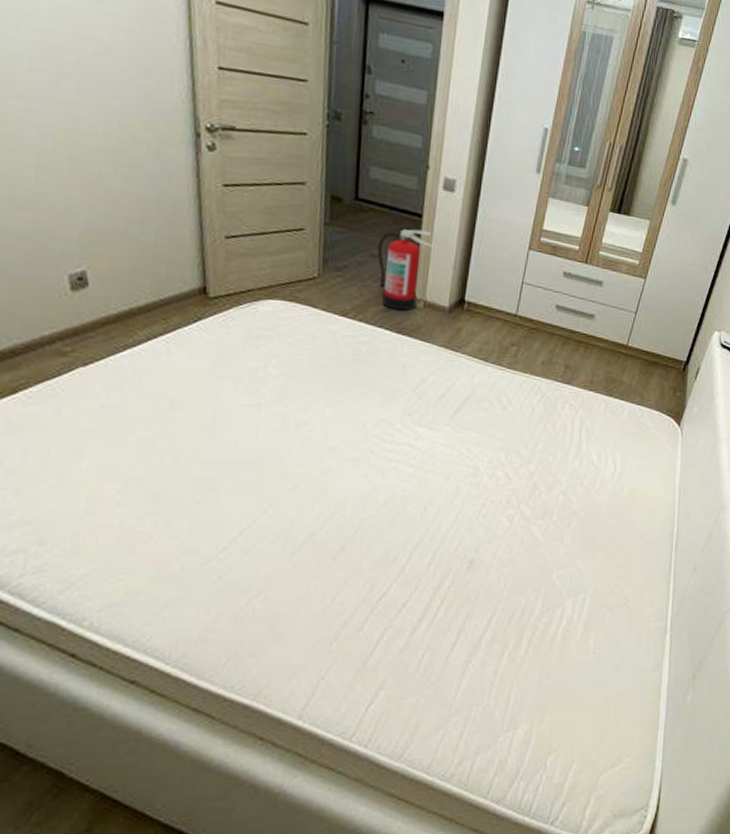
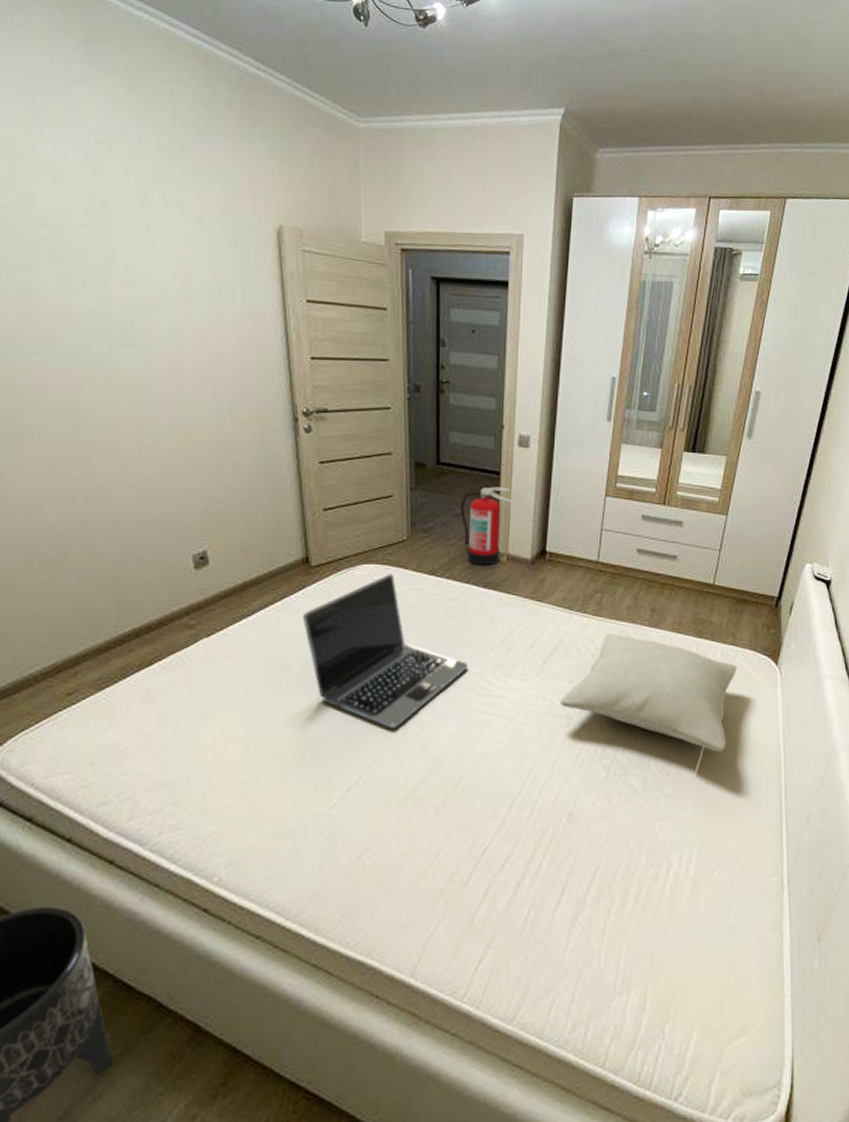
laptop: none [196,311,376,472] -> present [302,574,467,728]
pillow: none [468,387,643,506] -> present [560,634,737,752]

